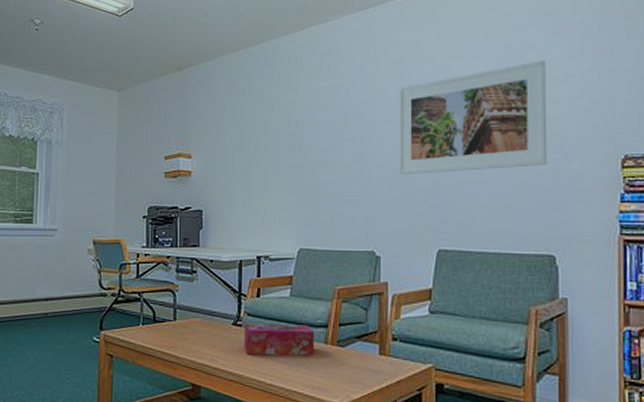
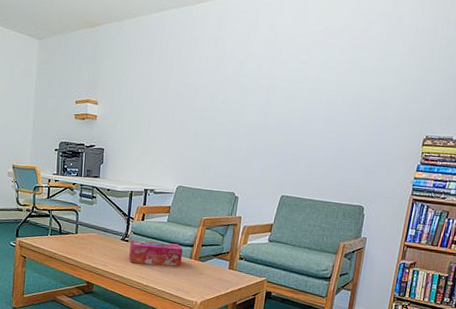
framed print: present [398,59,547,175] -> none [260,53,384,139]

